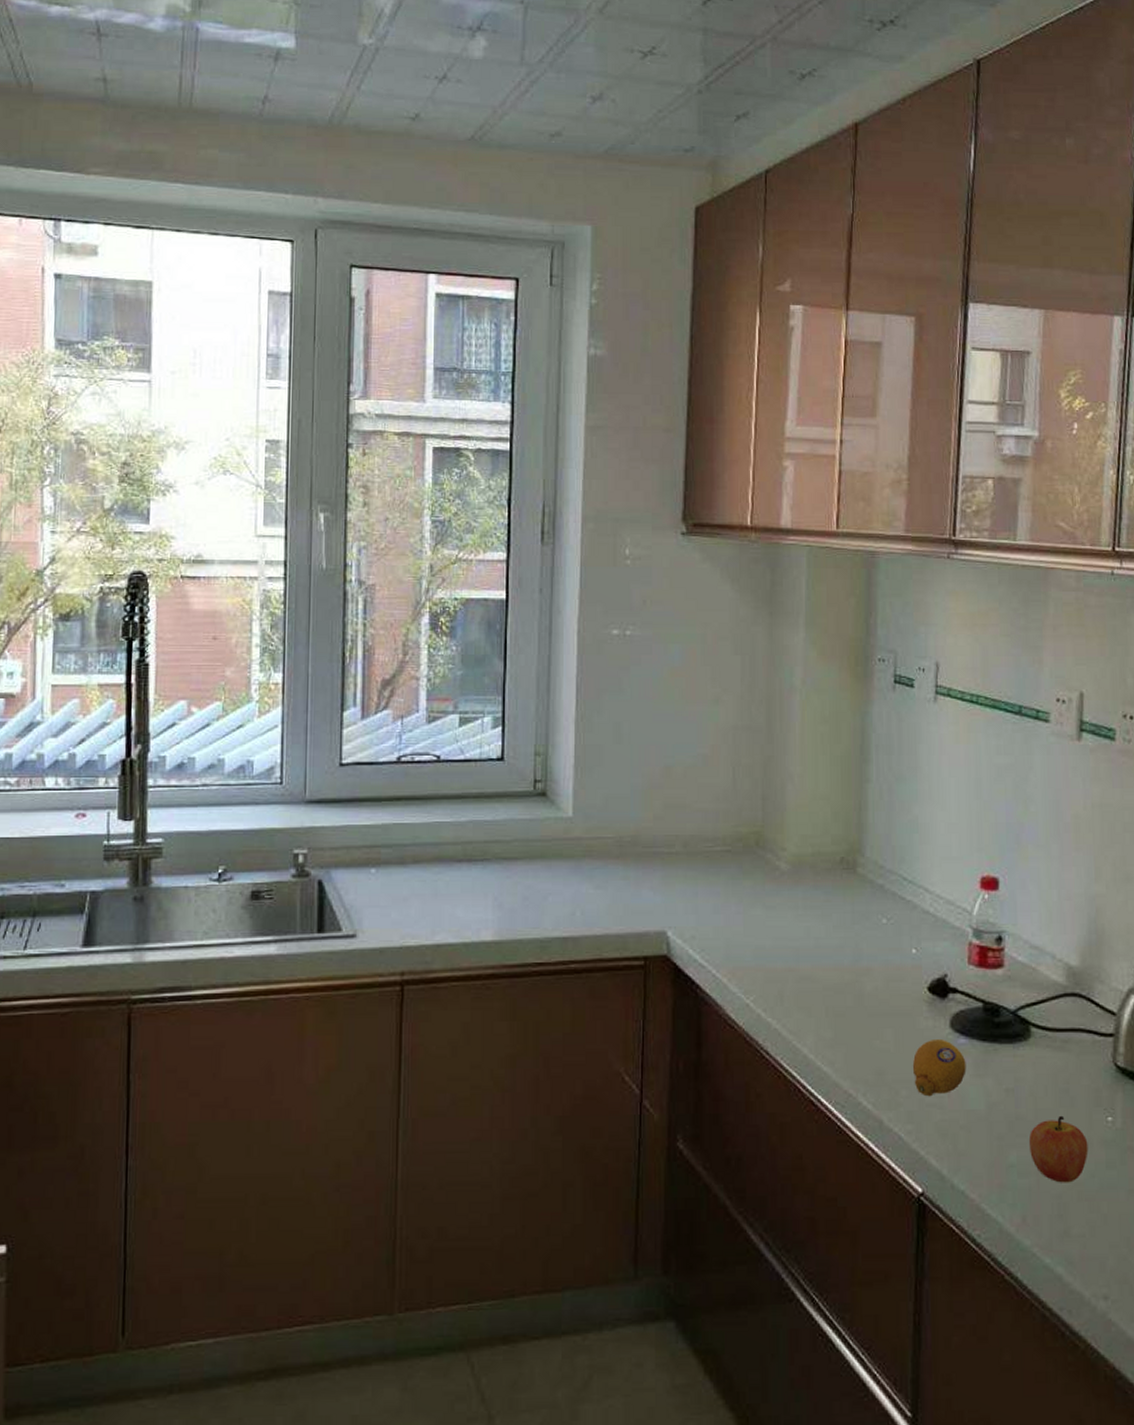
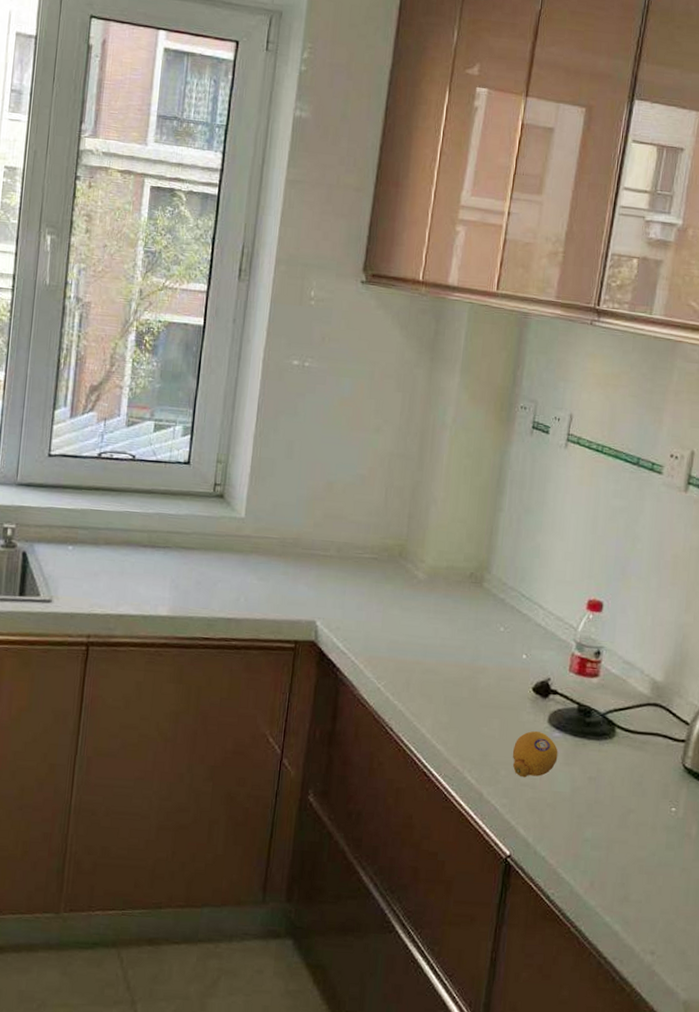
apple: present [1028,1115,1089,1183] -> none [603,803,653,858]

